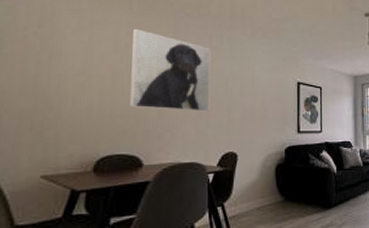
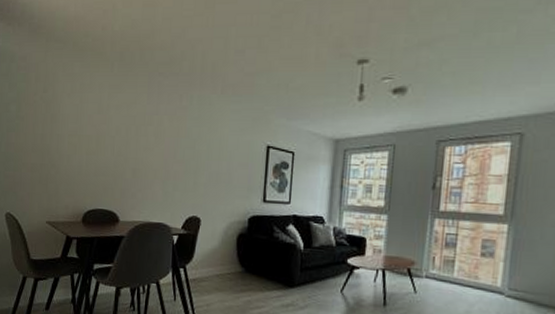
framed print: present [130,29,211,112] -> none [110,91,181,174]

